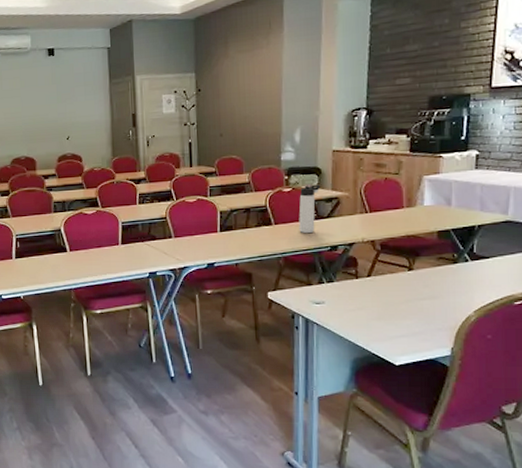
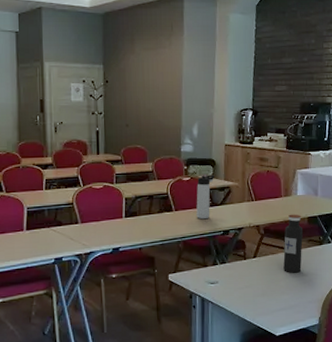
water bottle: none [405,227,432,295] -> present [283,214,304,273]

